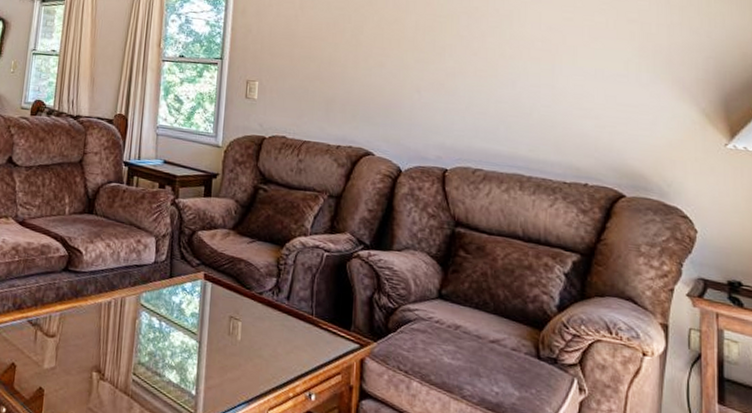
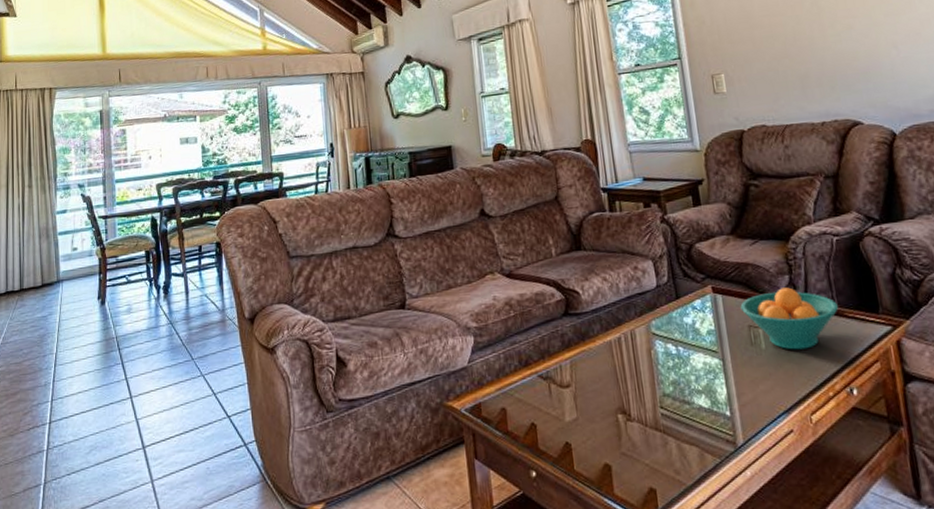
fruit bowl: none [226,288,315,349] -> present [740,287,838,350]

